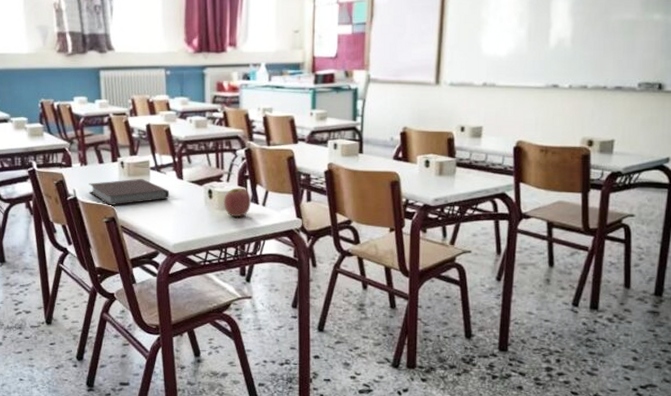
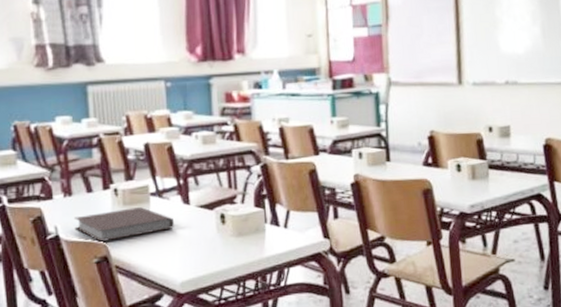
apple: present [223,187,251,218] -> none [238,208,271,244]

